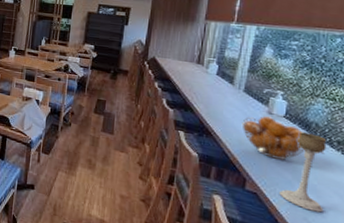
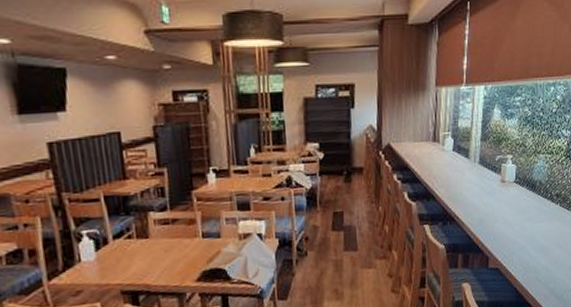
fruit basket: present [241,116,305,161] -> none [480,185,533,229]
candle holder: present [279,132,327,213] -> none [516,192,550,270]

